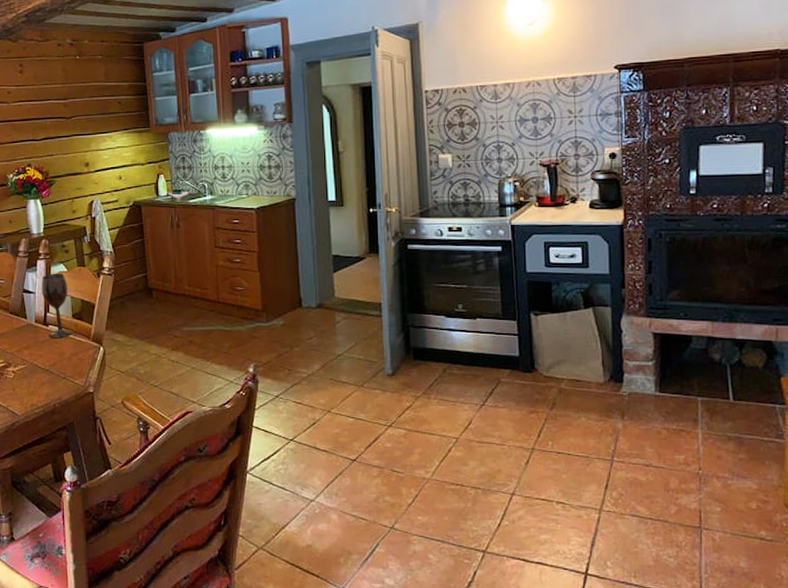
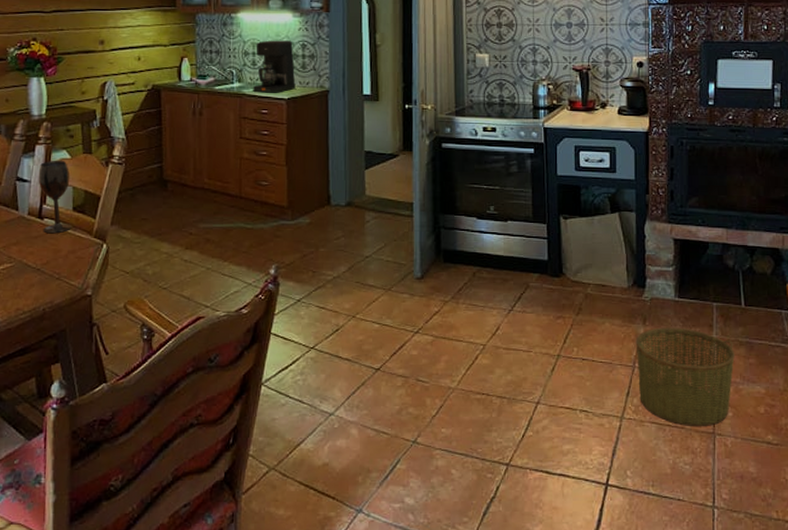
coffee maker: none [224,153,264,204] -> present [253,40,296,93]
basket: none [613,422,723,520] -> present [635,327,735,426]

